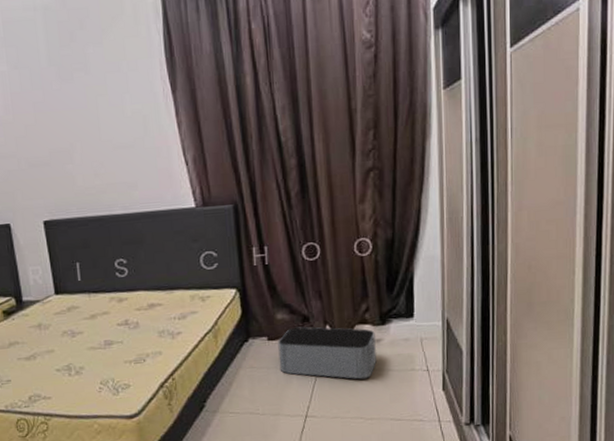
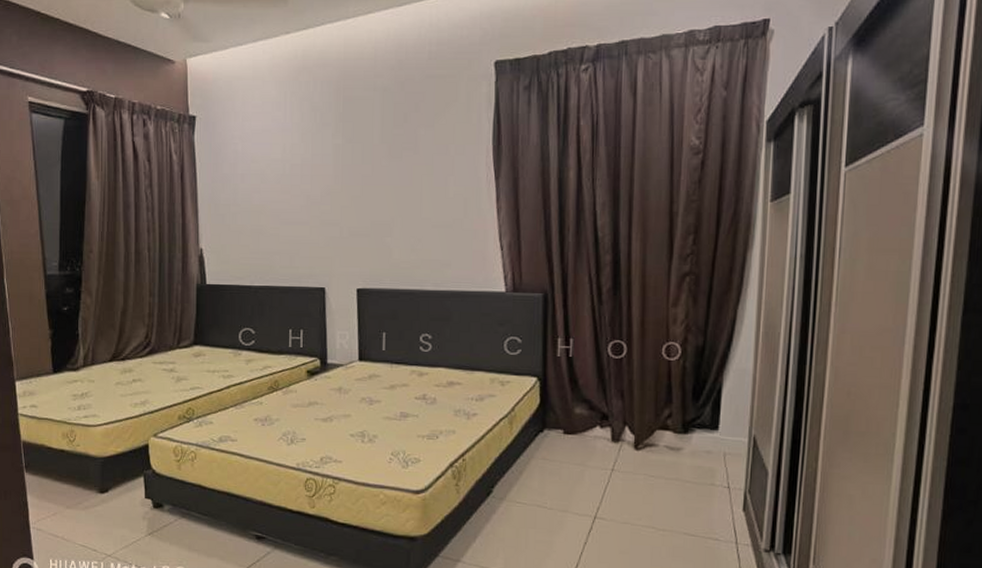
storage bin: present [278,326,377,380] -> none [572,424,676,487]

